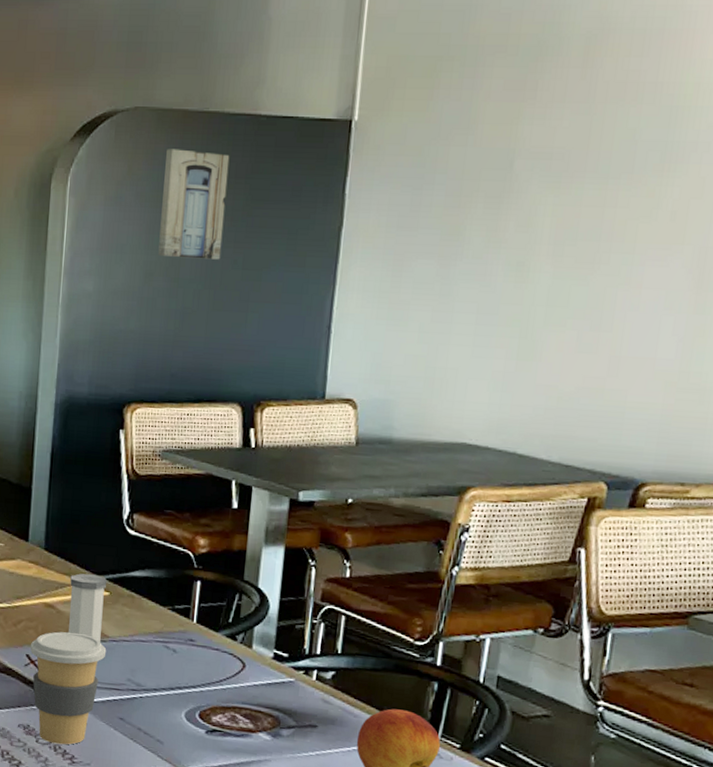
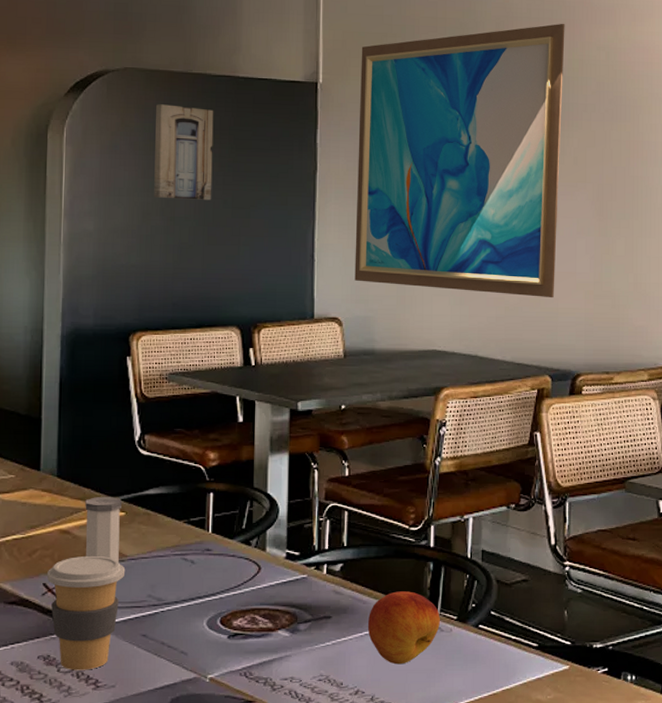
wall art: none [376,34,681,389] -> present [354,23,565,298]

